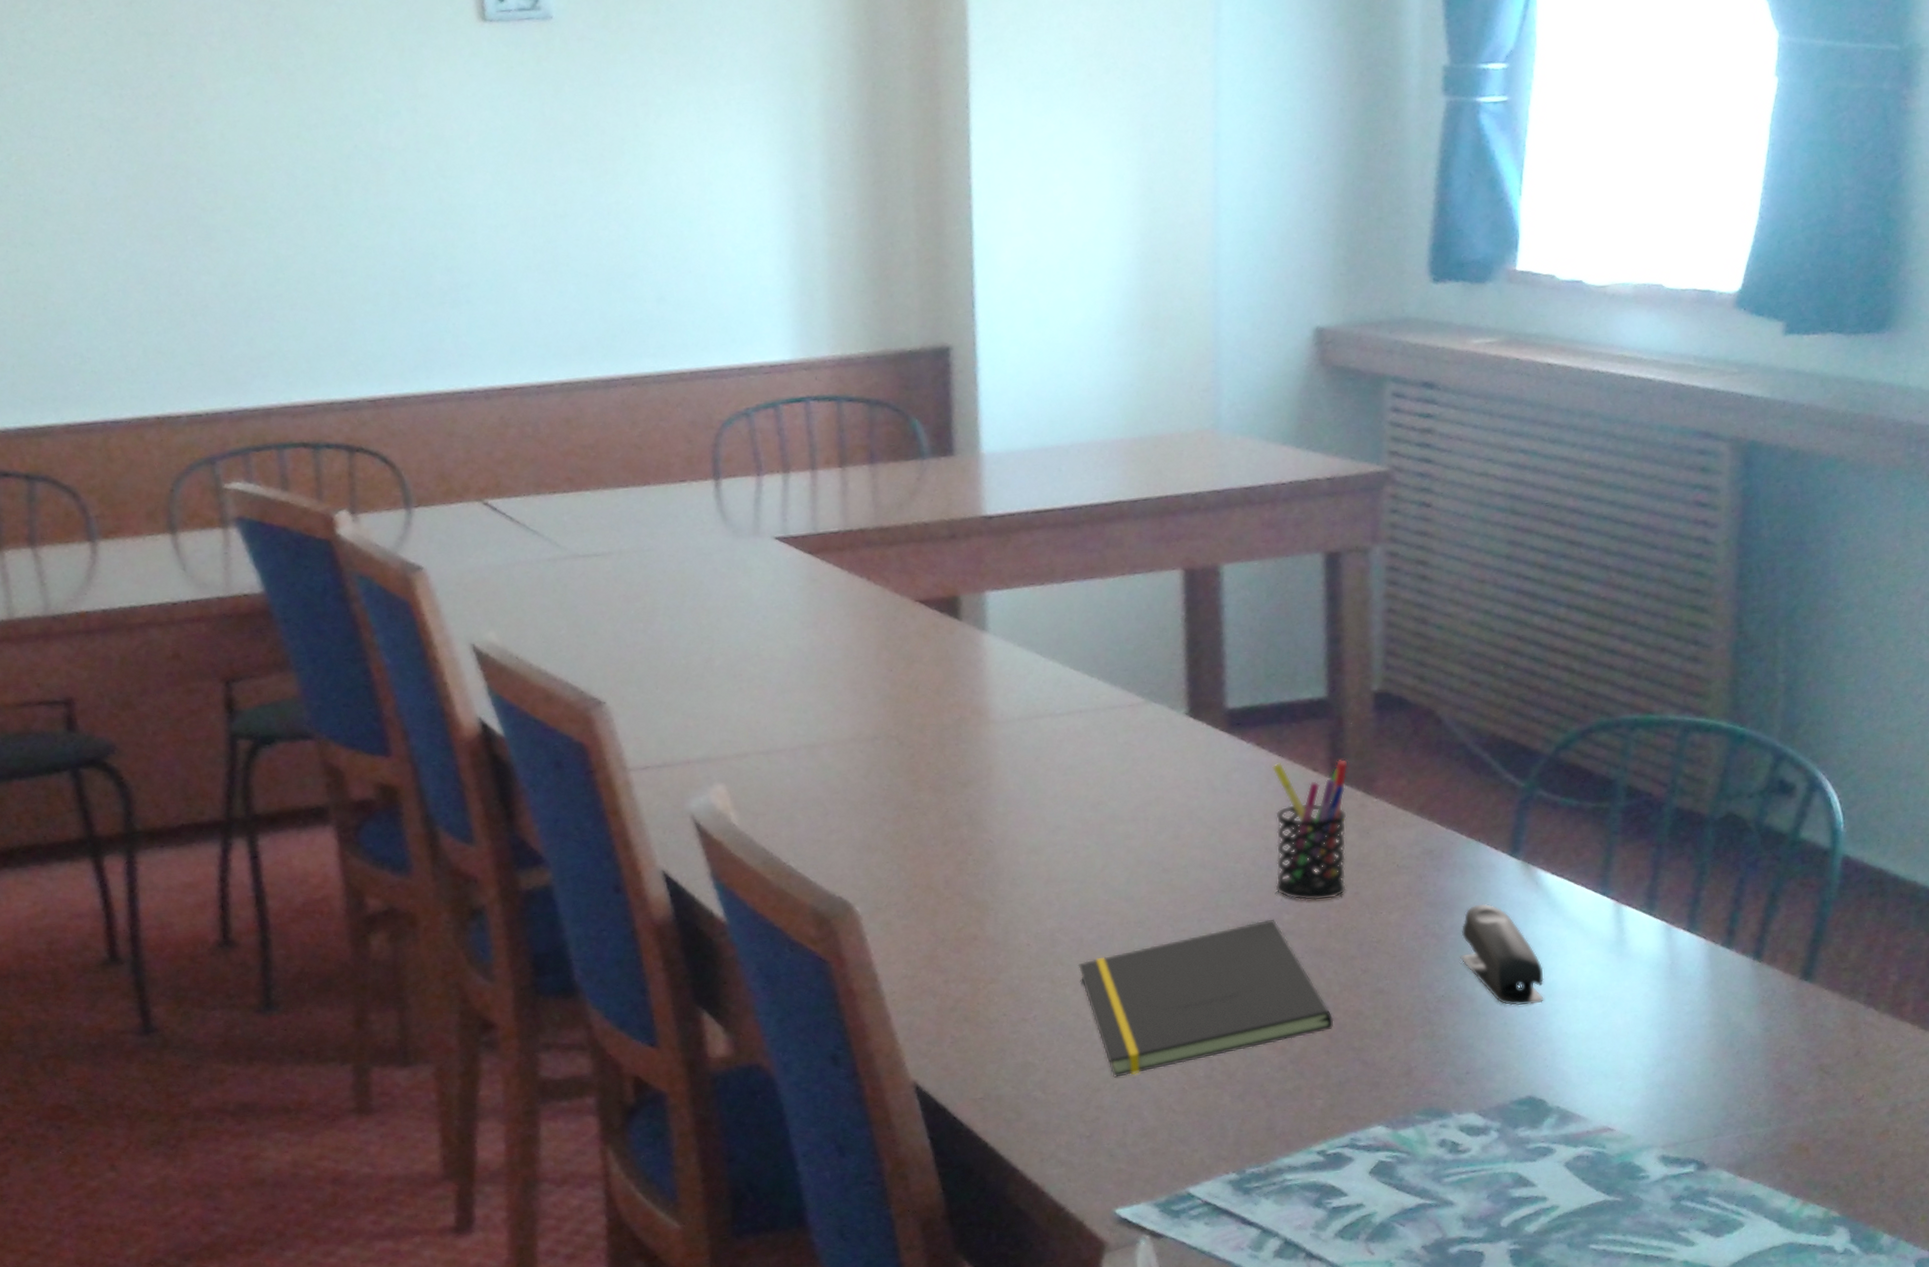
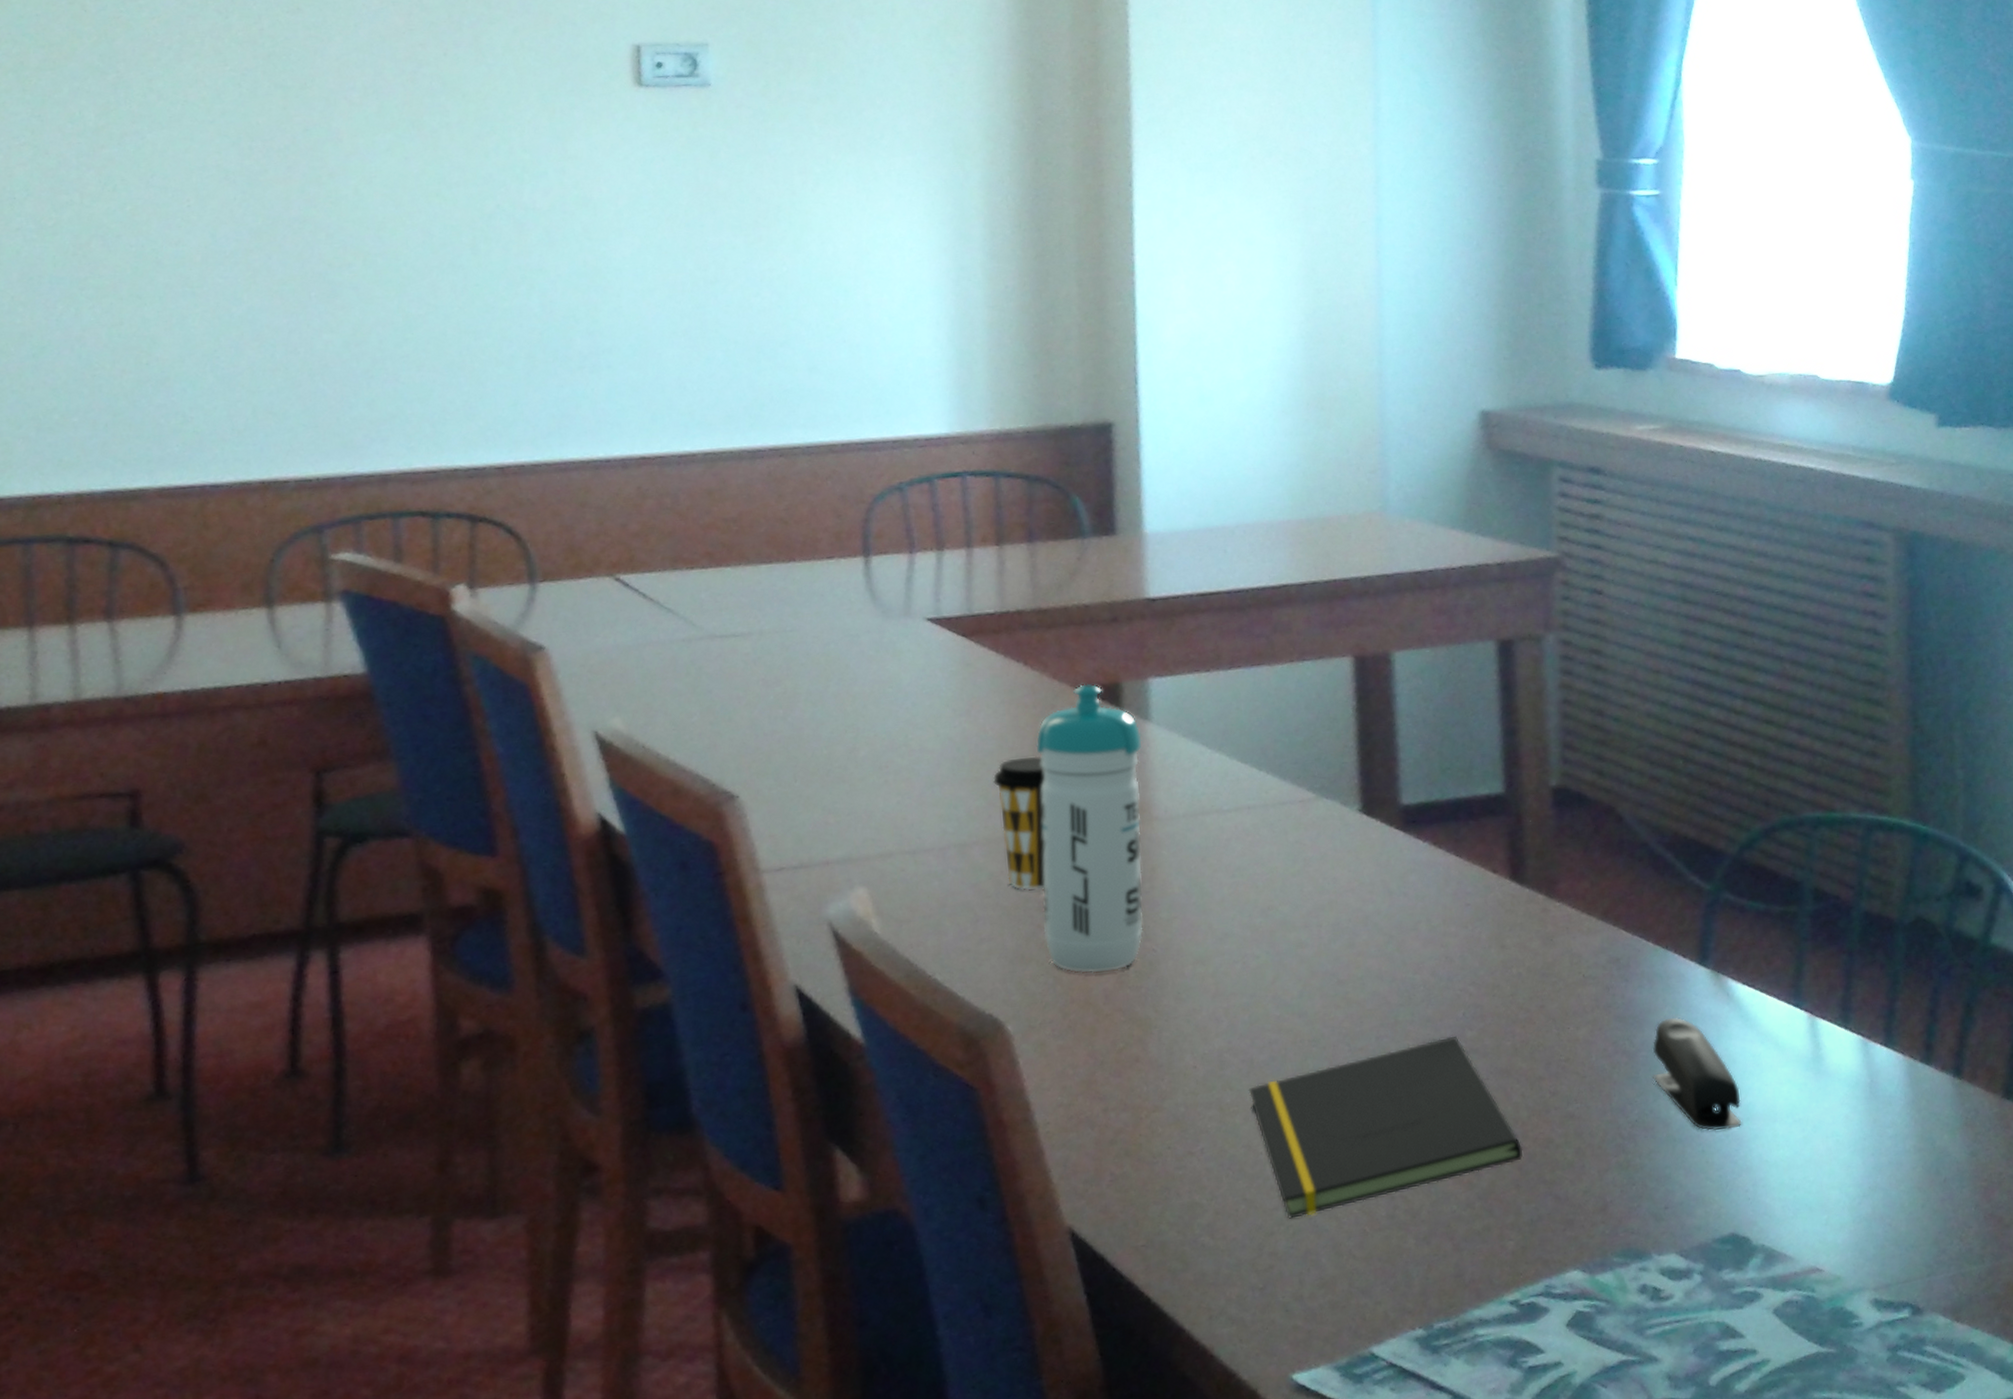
coffee cup: none [839,664,889,787] -> present [992,755,1045,891]
water bottle: none [879,597,981,862] -> present [1035,683,1144,974]
pen holder: present [1272,758,1348,901] -> none [1450,859,1531,1016]

